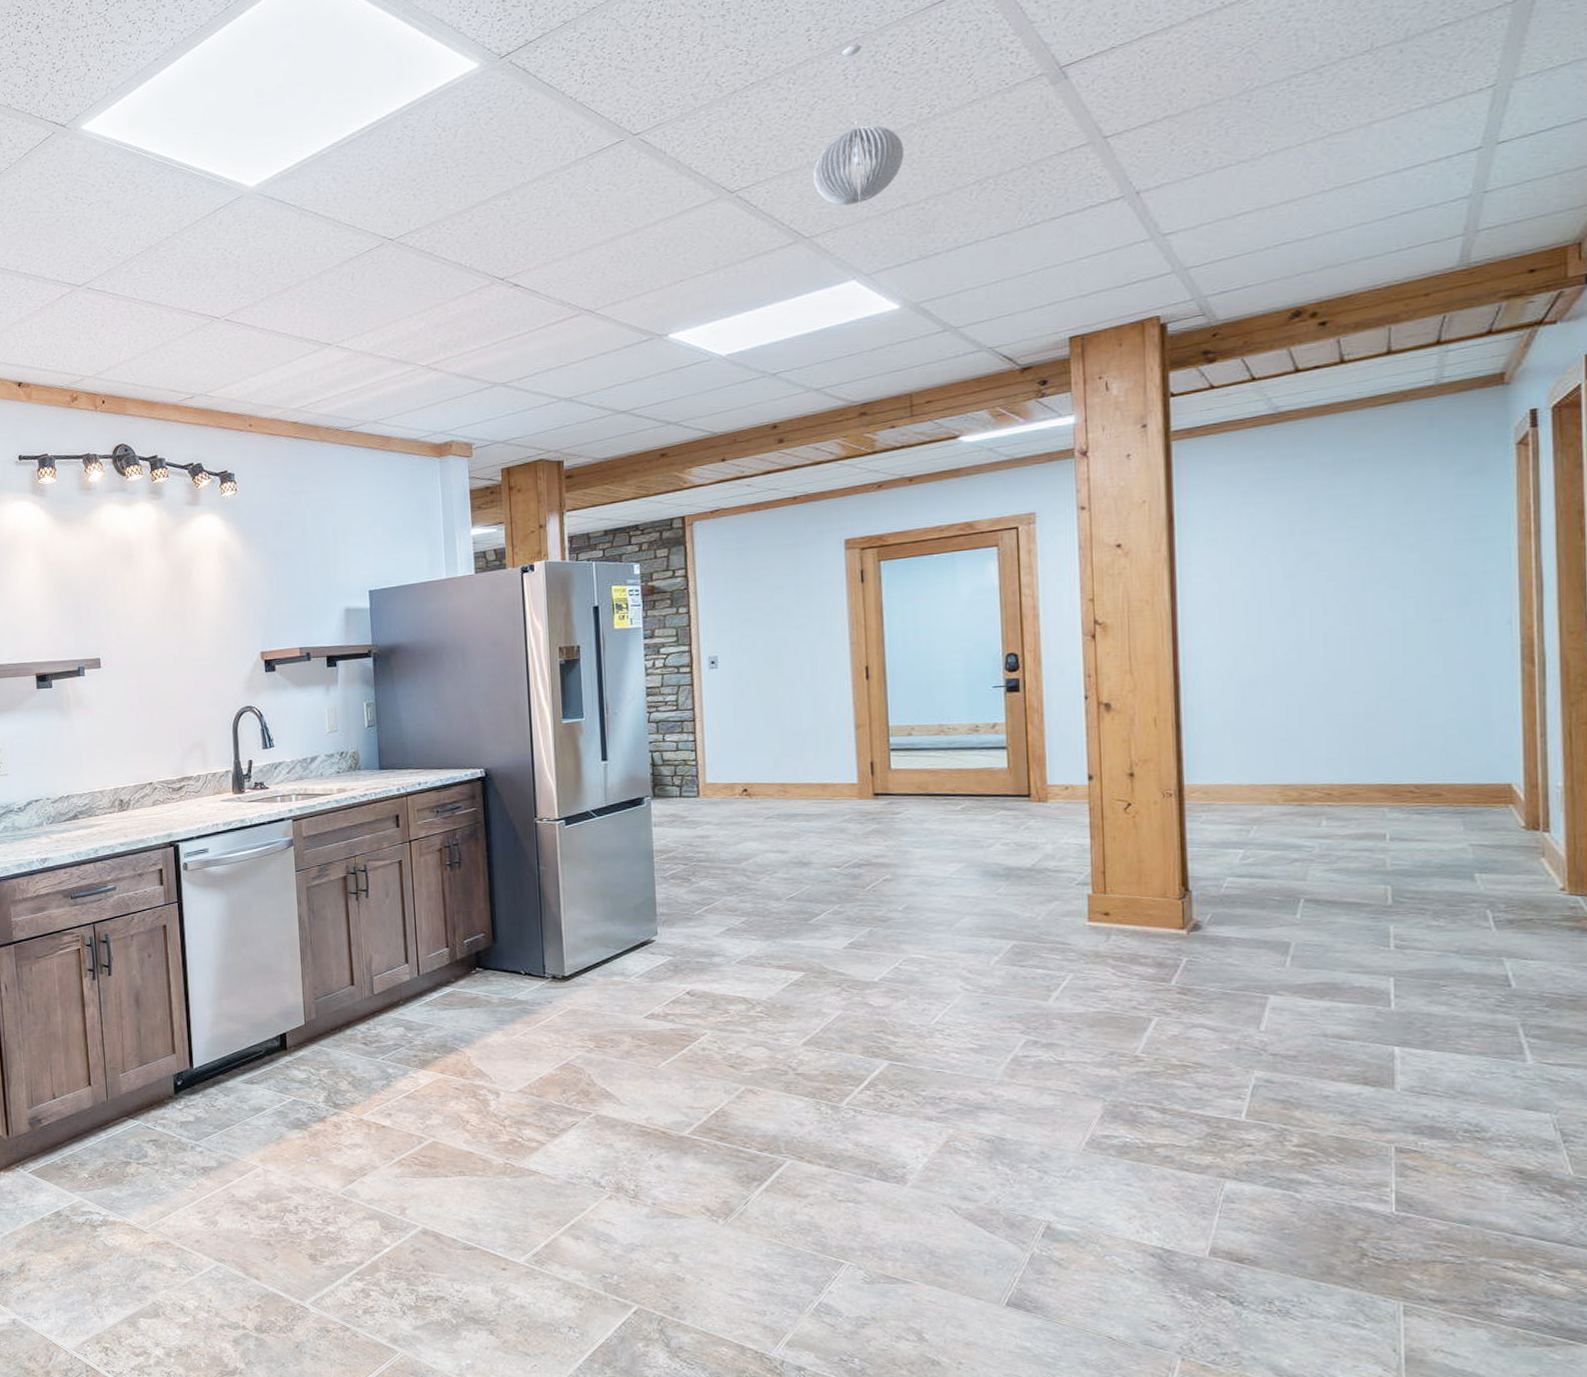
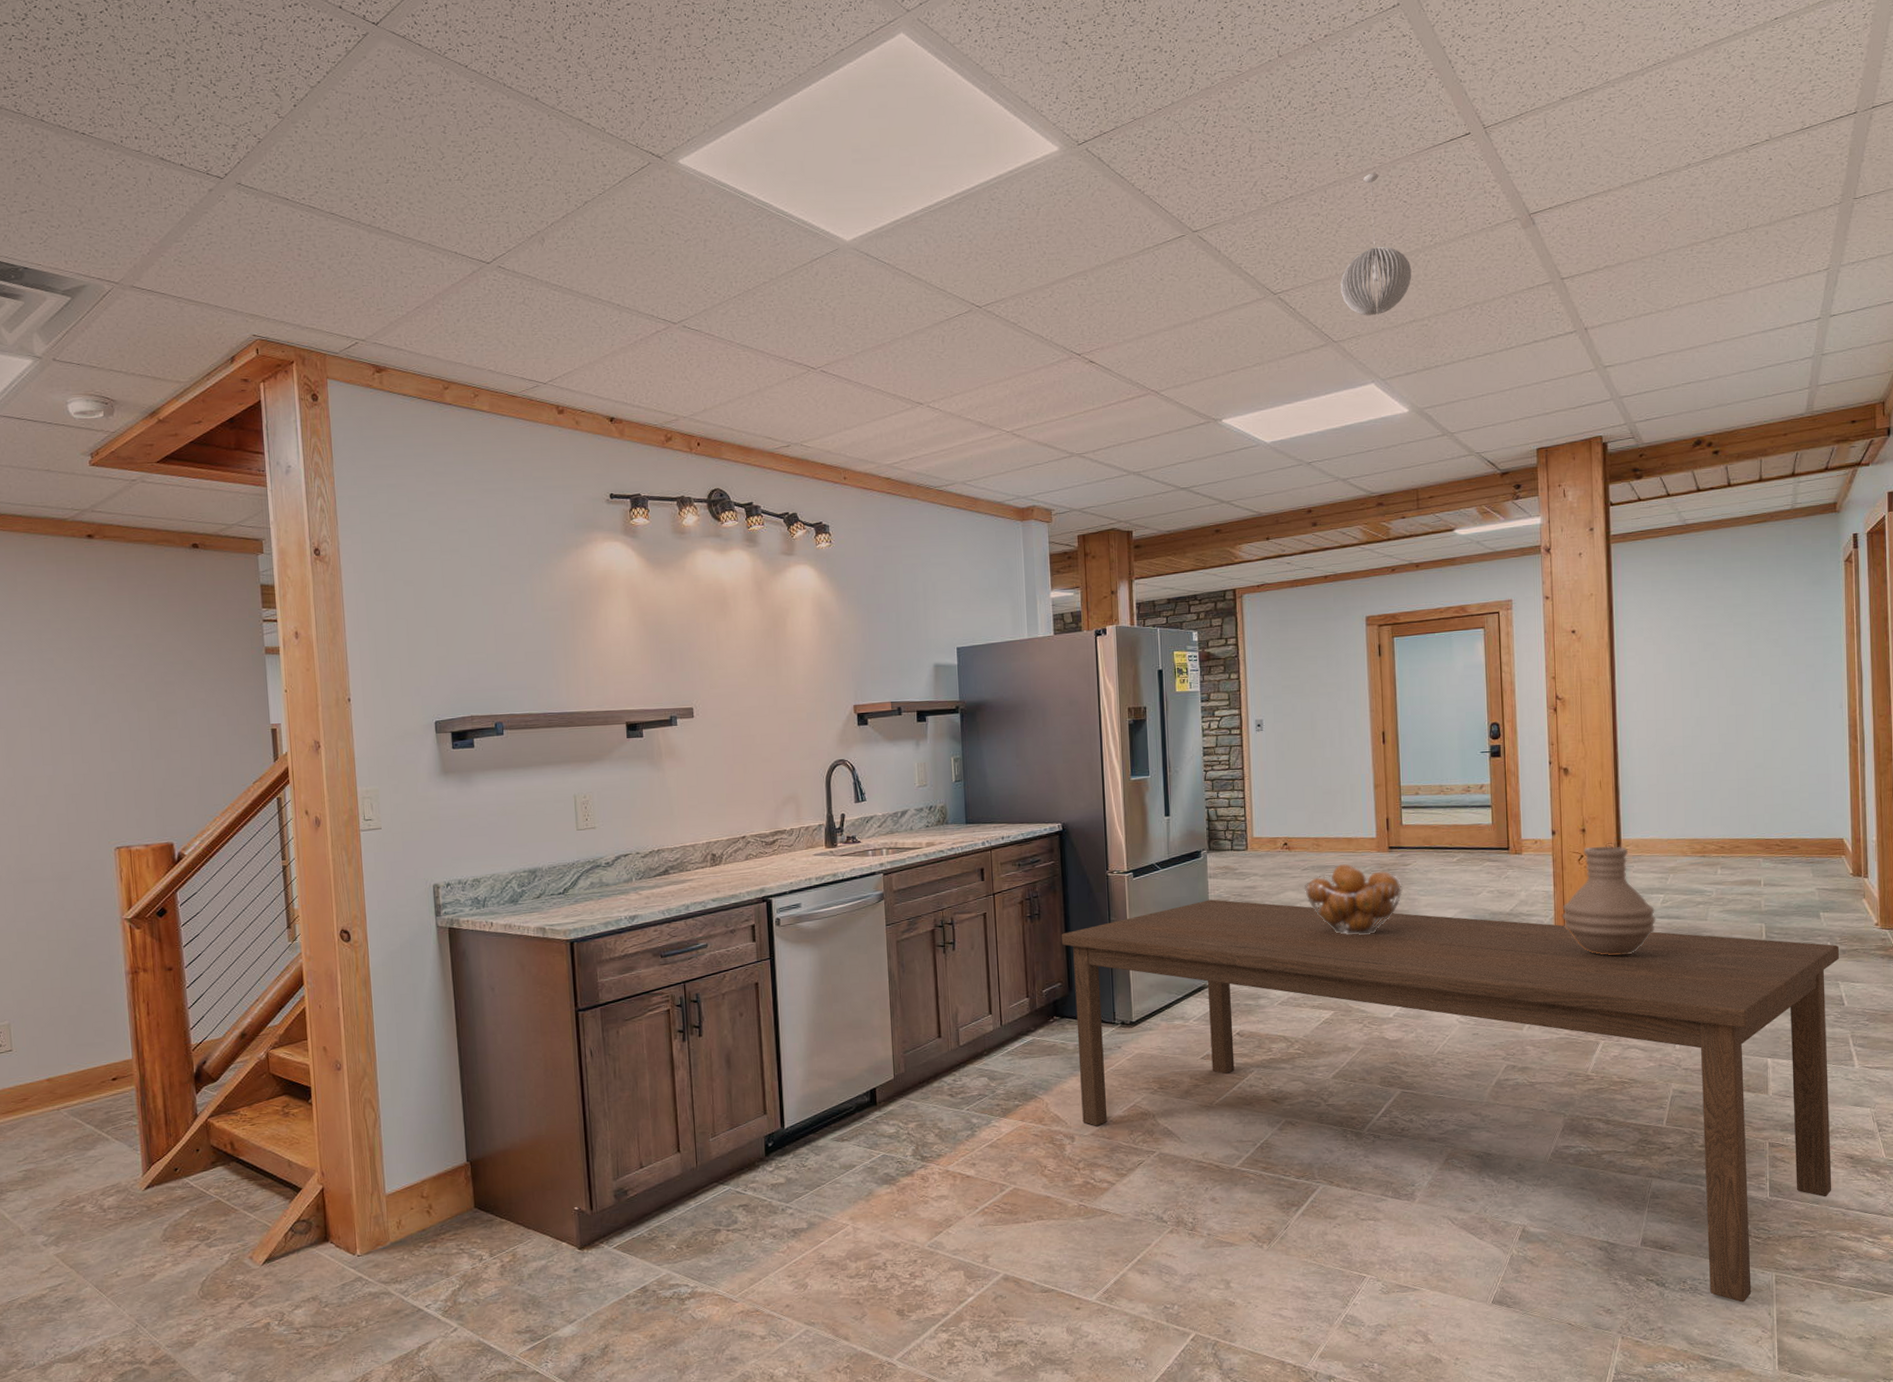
dining table: none [484,849,1505,1333] -> present [1061,899,1840,1303]
fruit basket: none [768,812,891,890] -> present [1305,864,1403,935]
vase: none [1102,792,1233,920] -> present [1562,845,1656,956]

